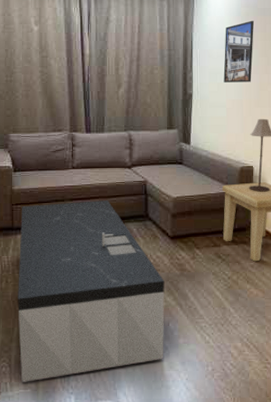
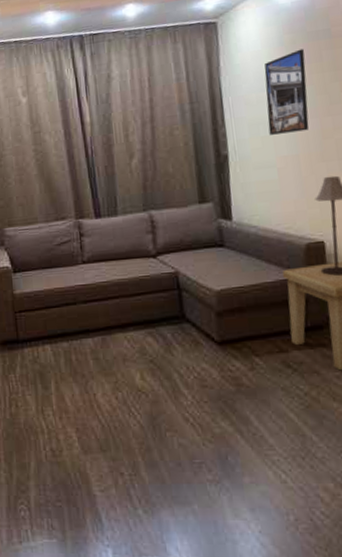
coffee table: present [18,200,165,382] -> none [26,300,225,530]

